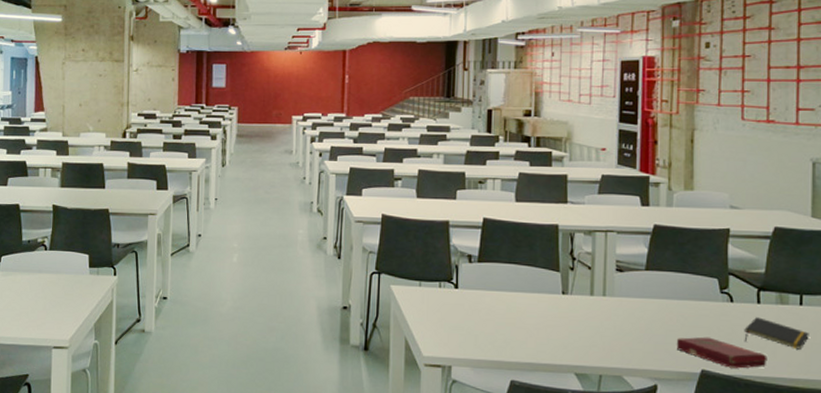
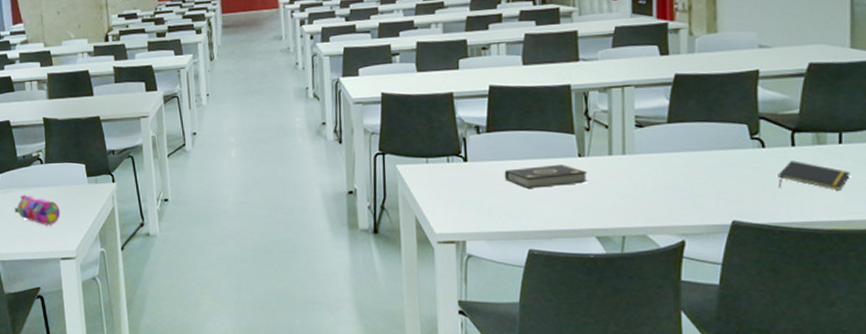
pencil case: none [13,279,59,313] -> present [14,195,61,226]
book: none [492,299,570,321] -> present [504,164,588,189]
book: present [676,336,768,369] -> none [704,186,804,216]

